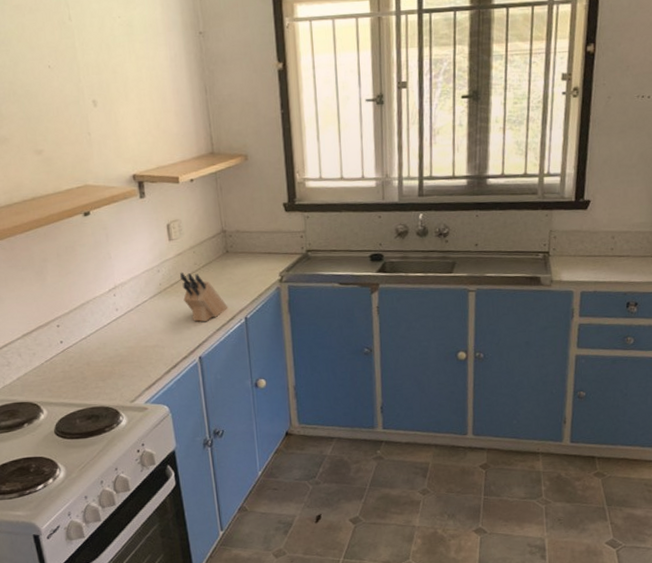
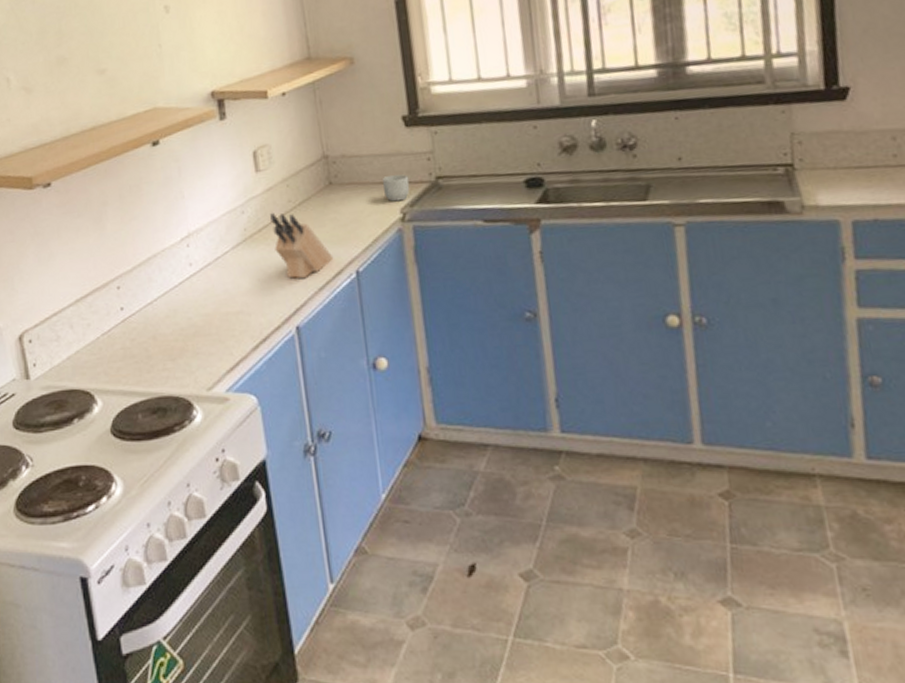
mug: none [266,247,287,267] -> present [381,174,410,202]

